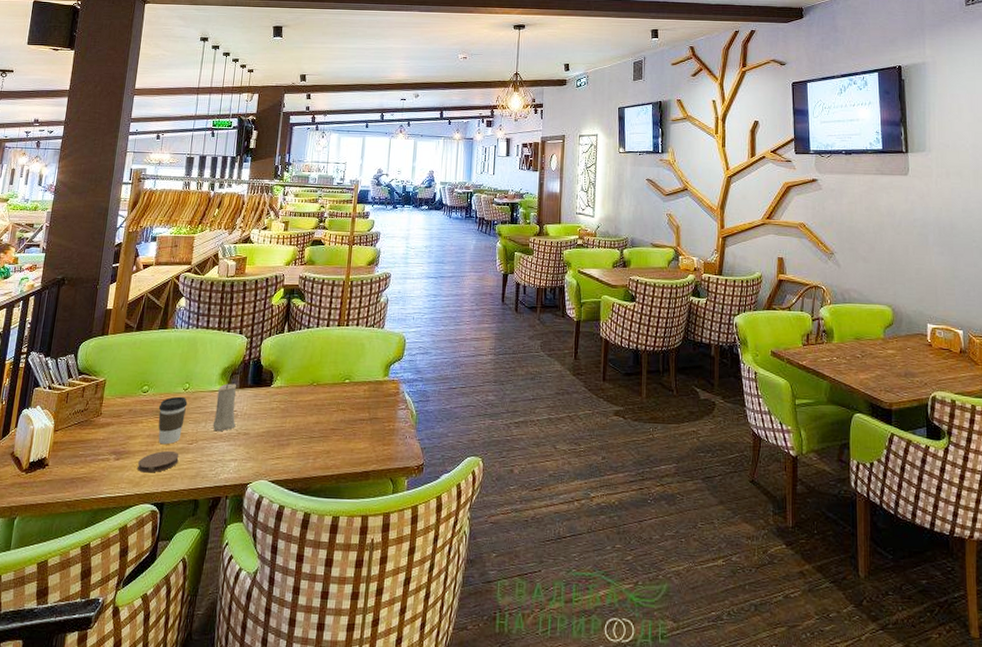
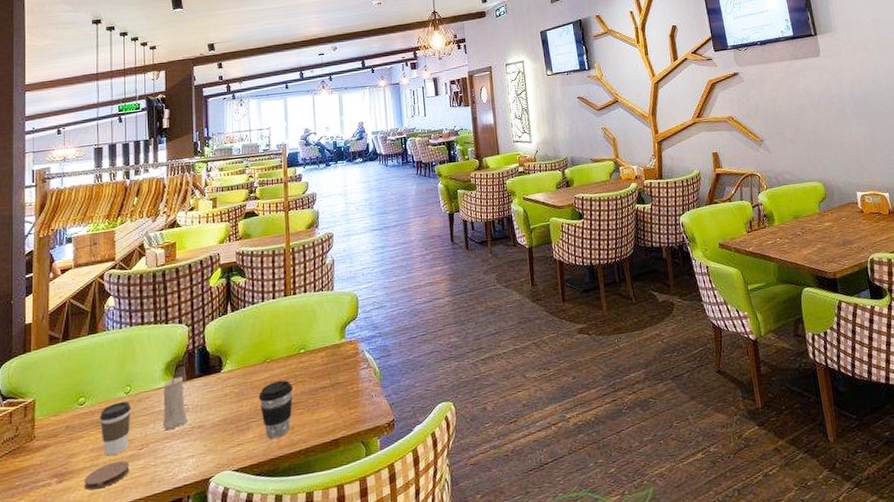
coffee cup: none [301,405,335,459] -> present [259,380,294,439]

